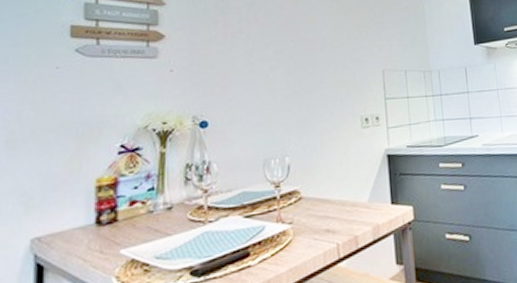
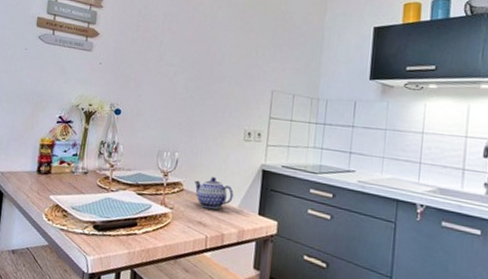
teapot: none [314,175,361,213] -> present [194,177,234,210]

